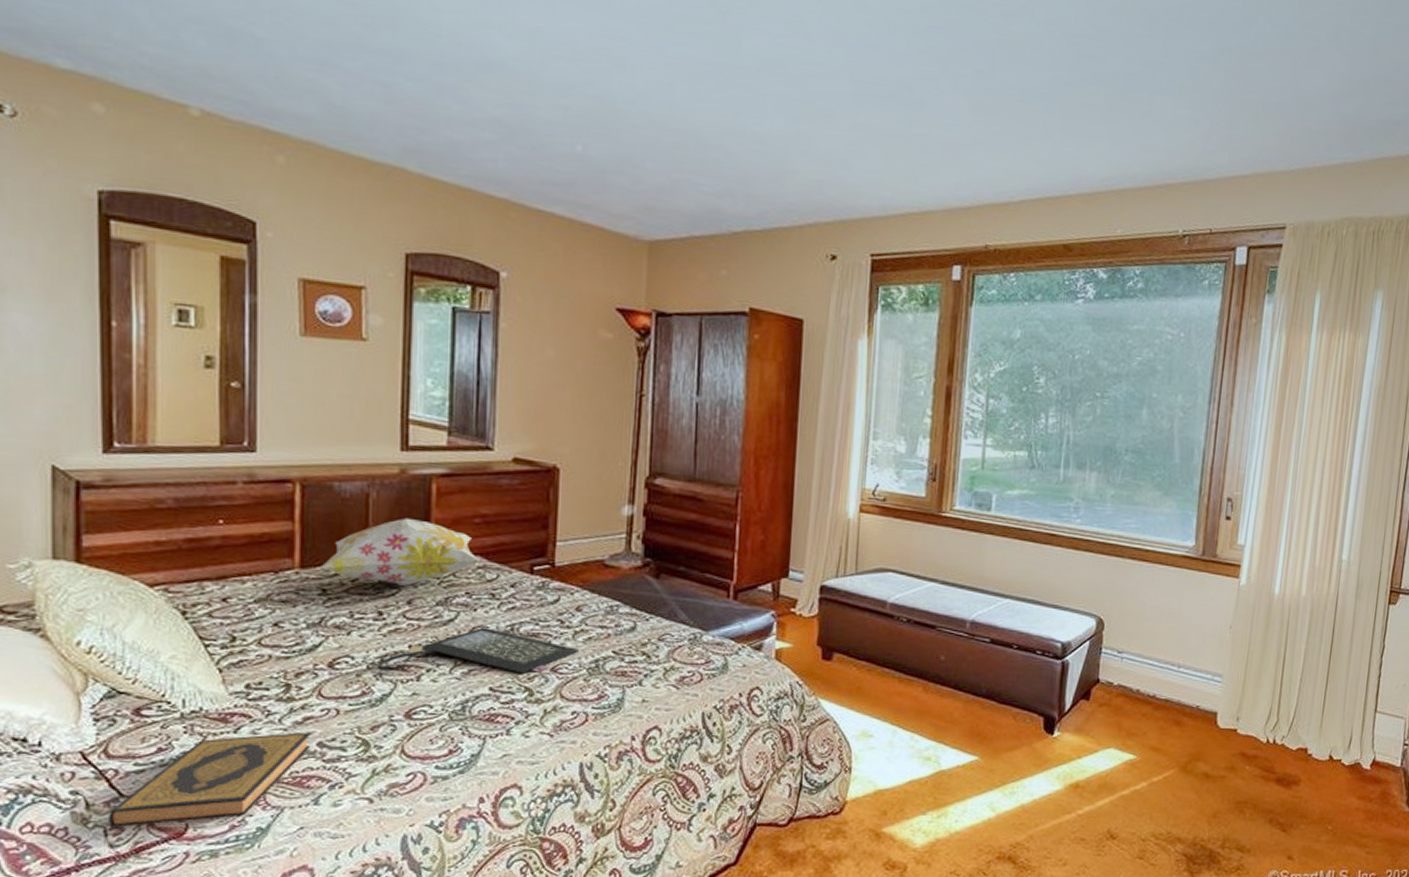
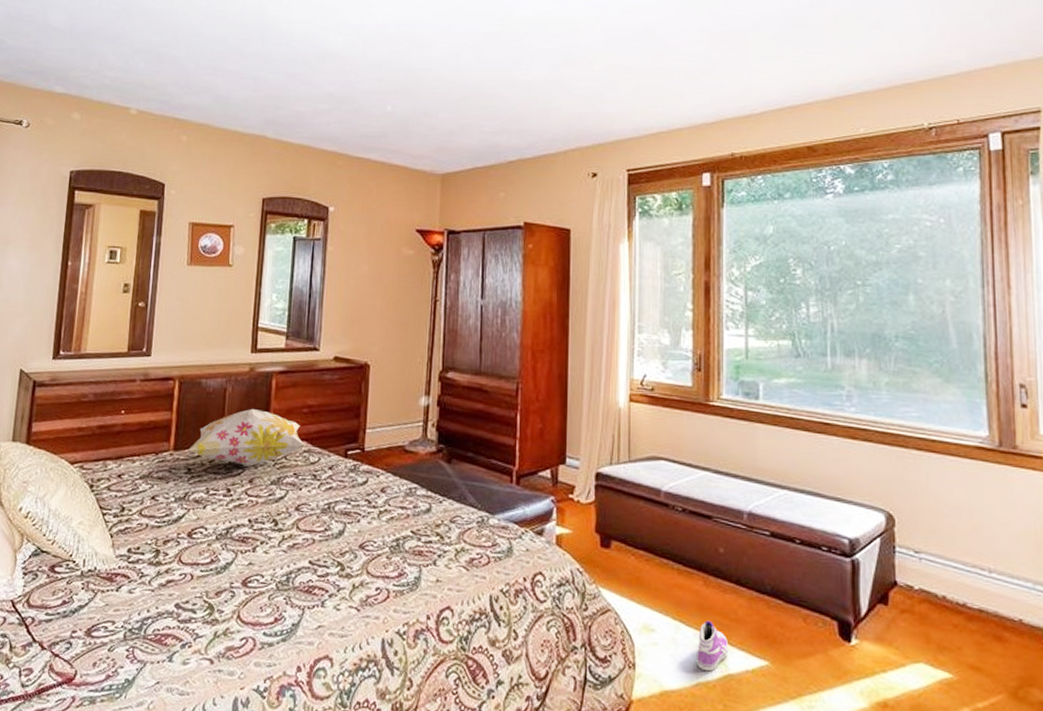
hardback book: present [109,732,312,827] -> none [23,593,172,669]
clutch bag: present [377,628,580,674] -> none [223,505,384,549]
sneaker: none [911,723,942,770] -> present [697,620,728,672]

